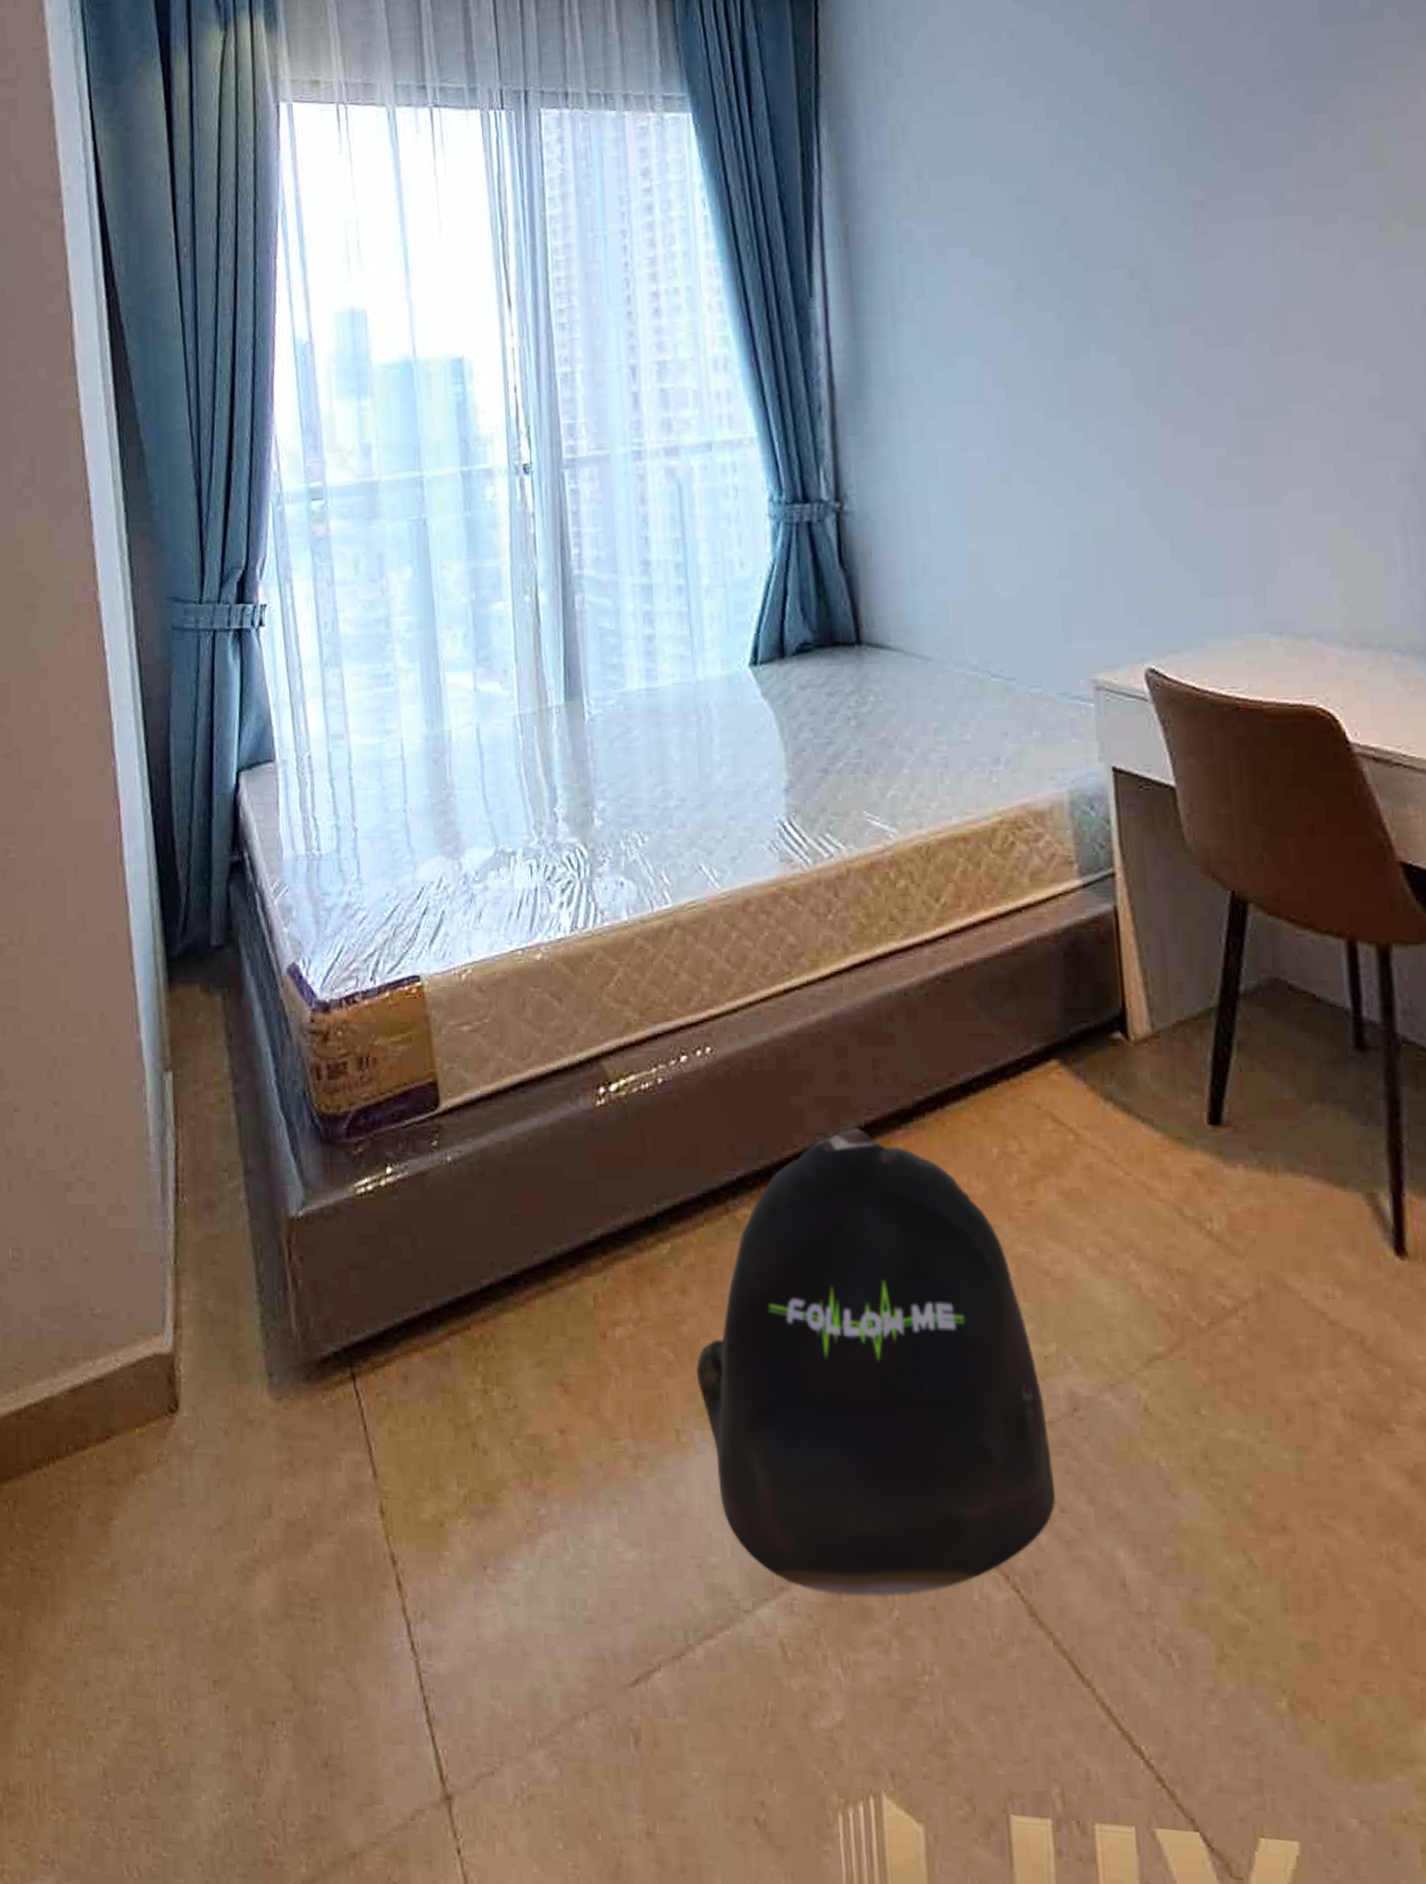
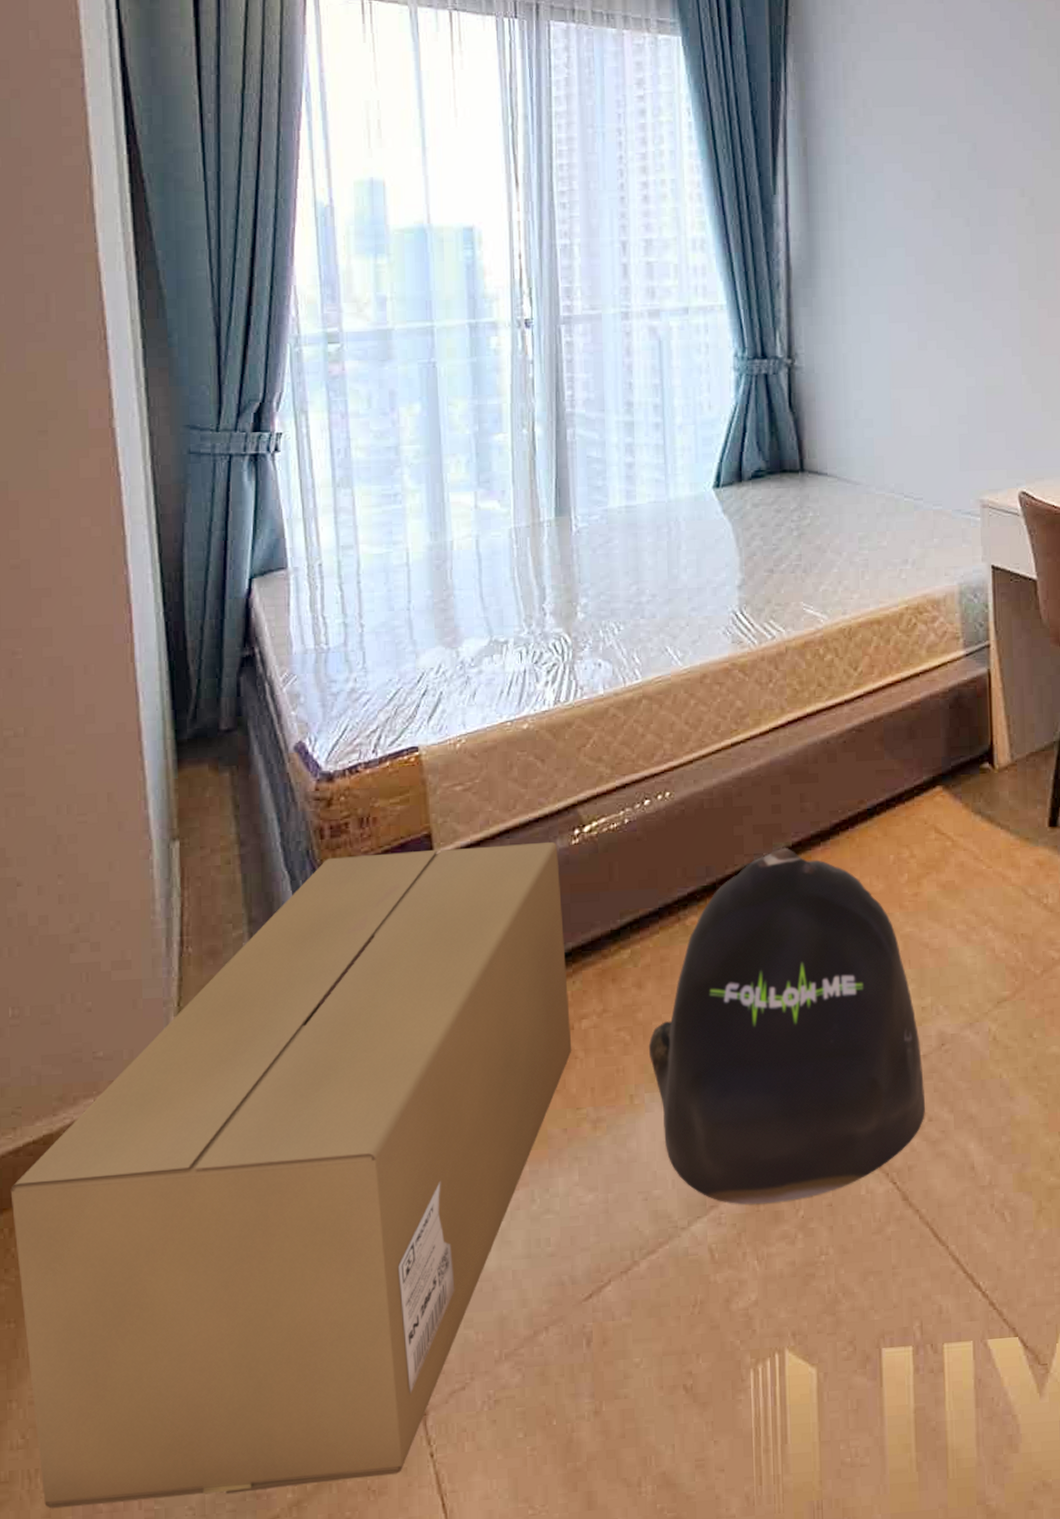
box: none [14,1100,605,1867] -> present [10,842,572,1509]

